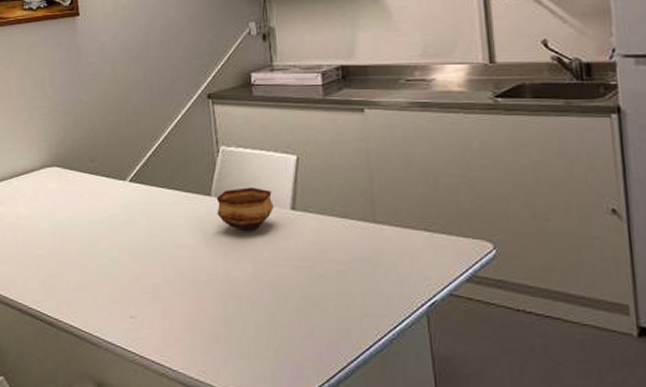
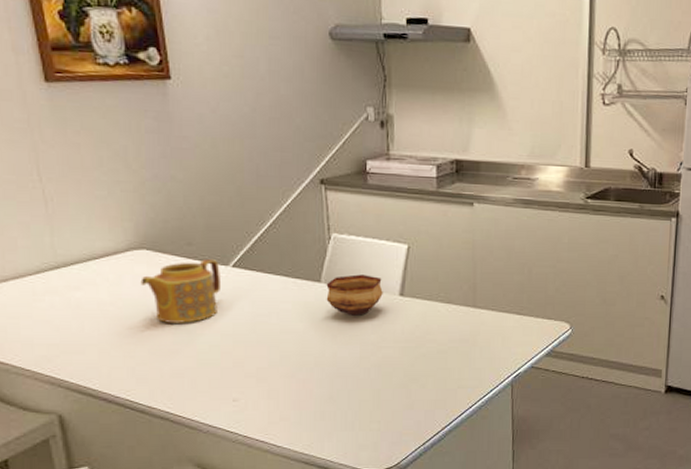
teapot: none [52,175,120,237] -> present [140,259,222,323]

